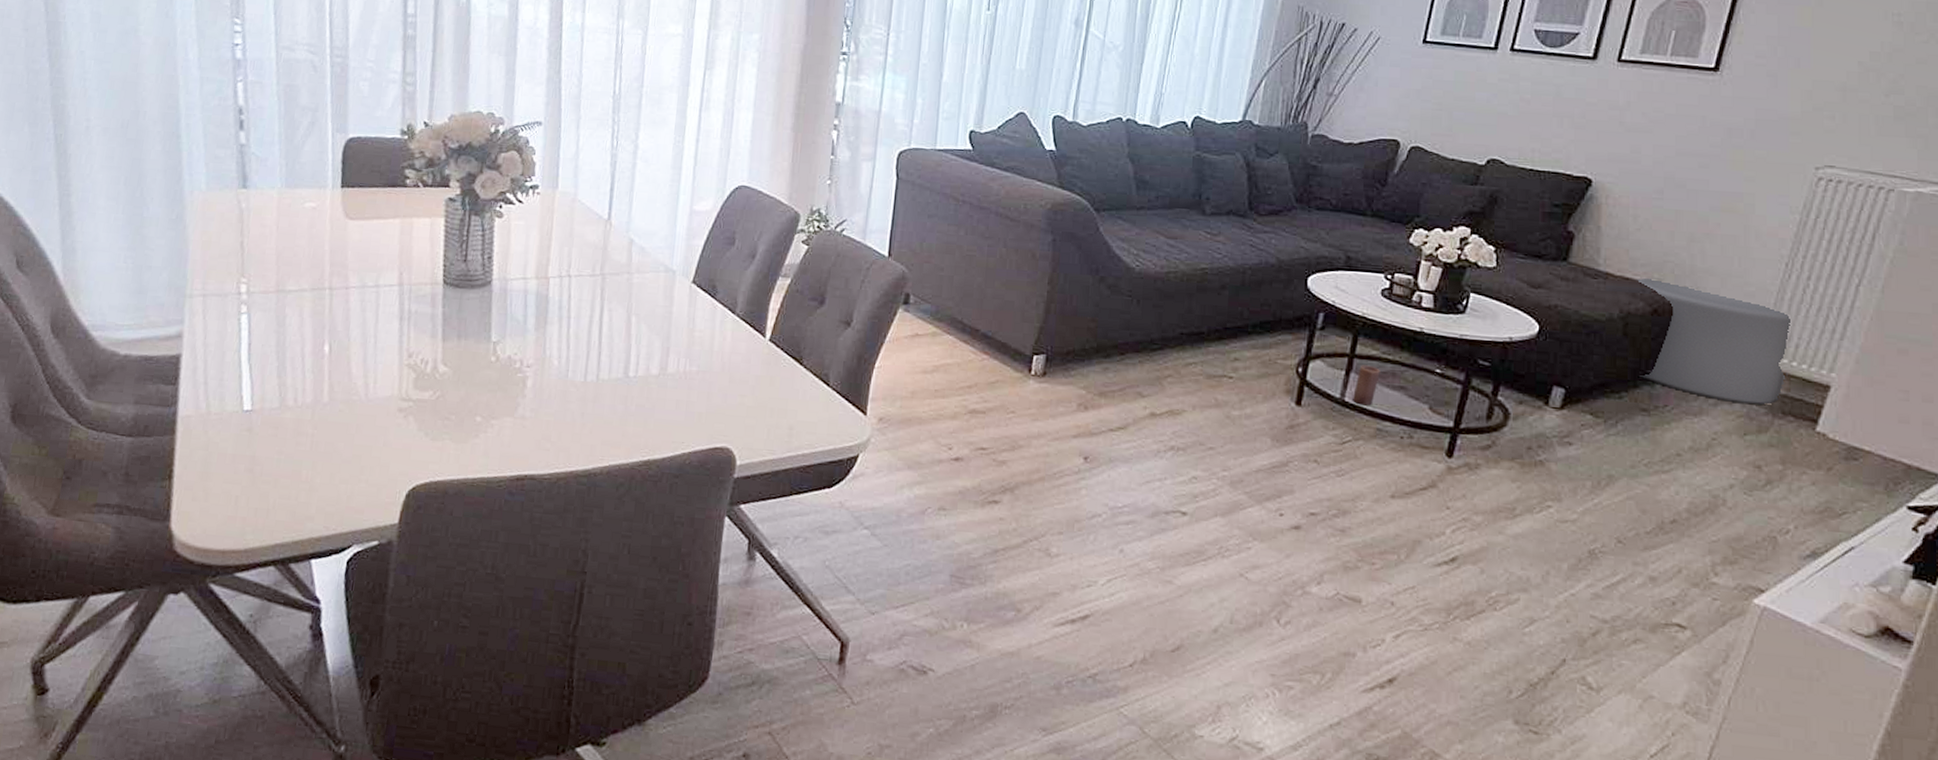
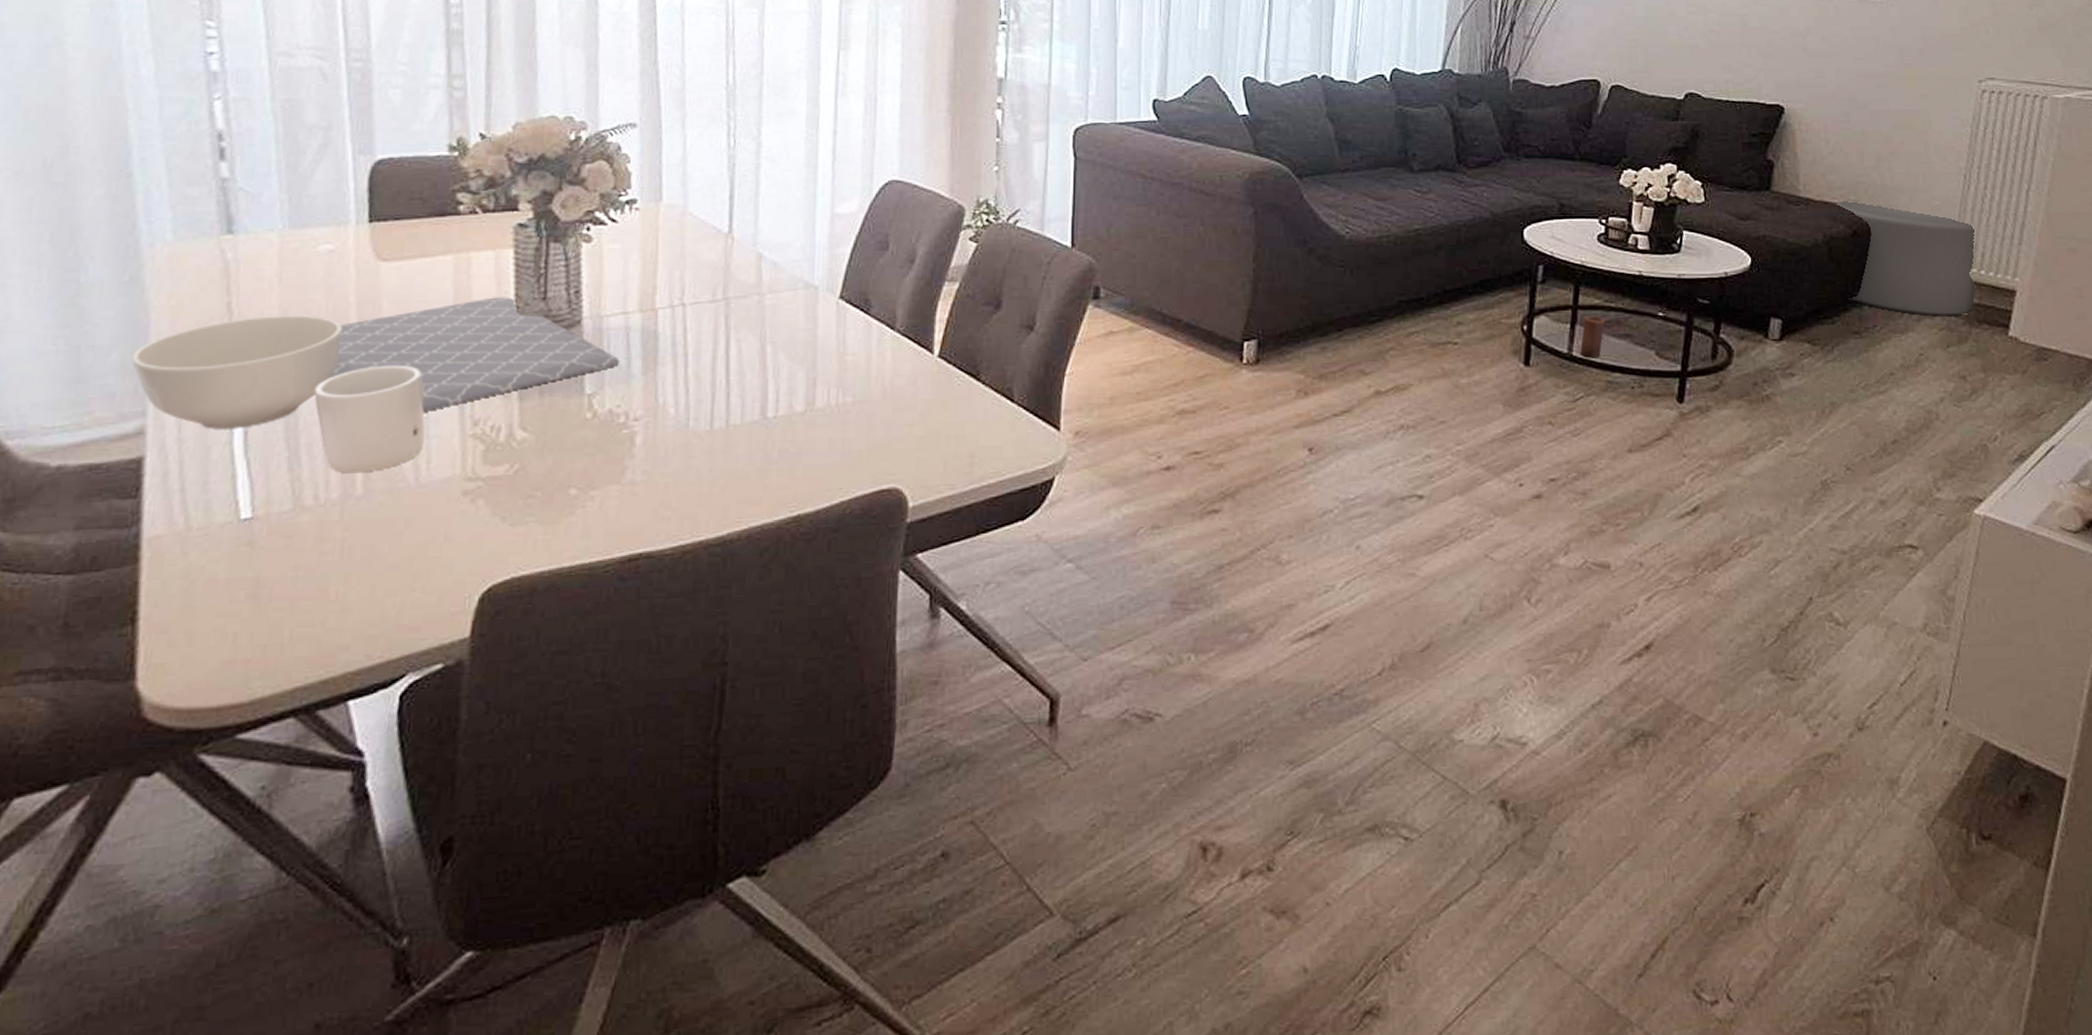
bowl: none [175,255,320,341] -> present [131,315,343,429]
mug: none [297,302,375,385] -> present [314,365,426,474]
placemat: none [311,256,519,342] -> present [333,297,620,412]

